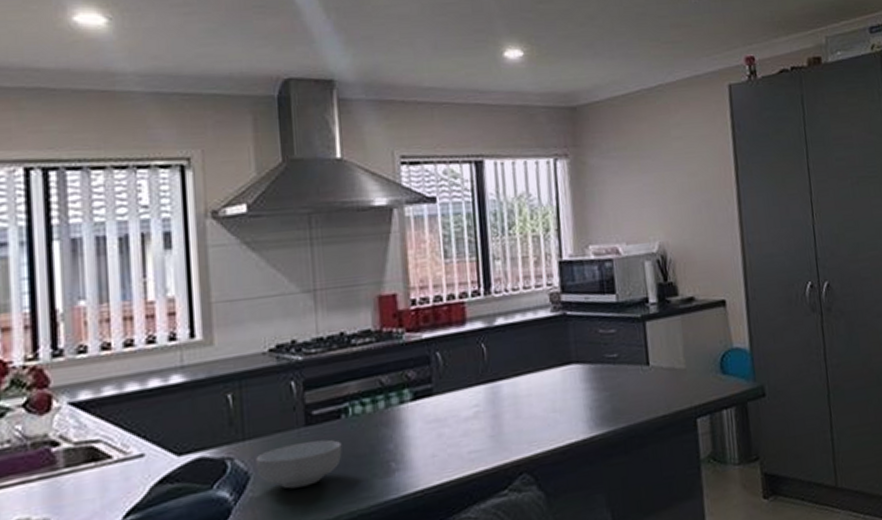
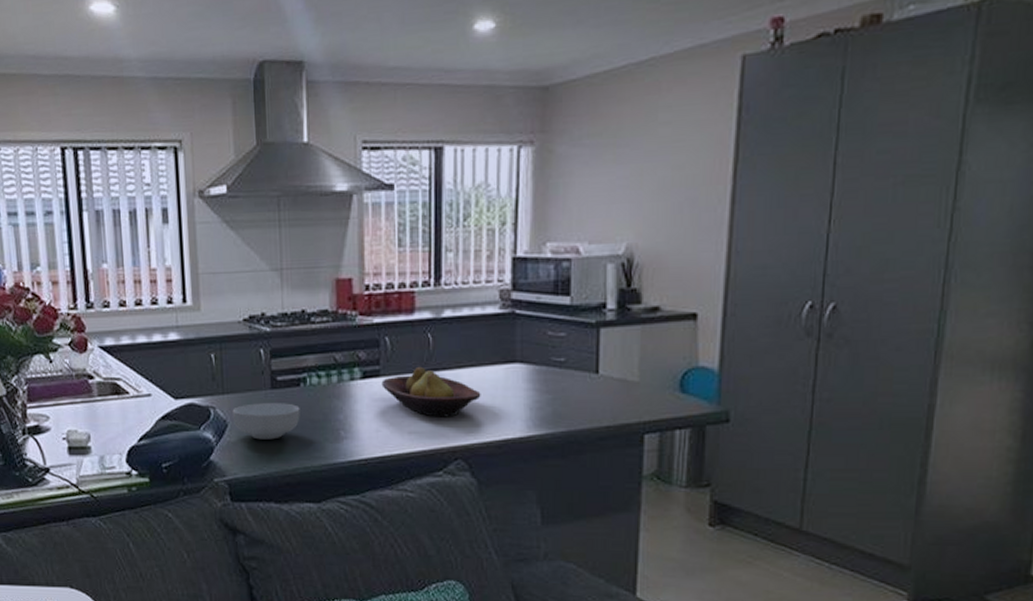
fruit bowl: none [435,379,541,432] -> present [381,366,481,417]

